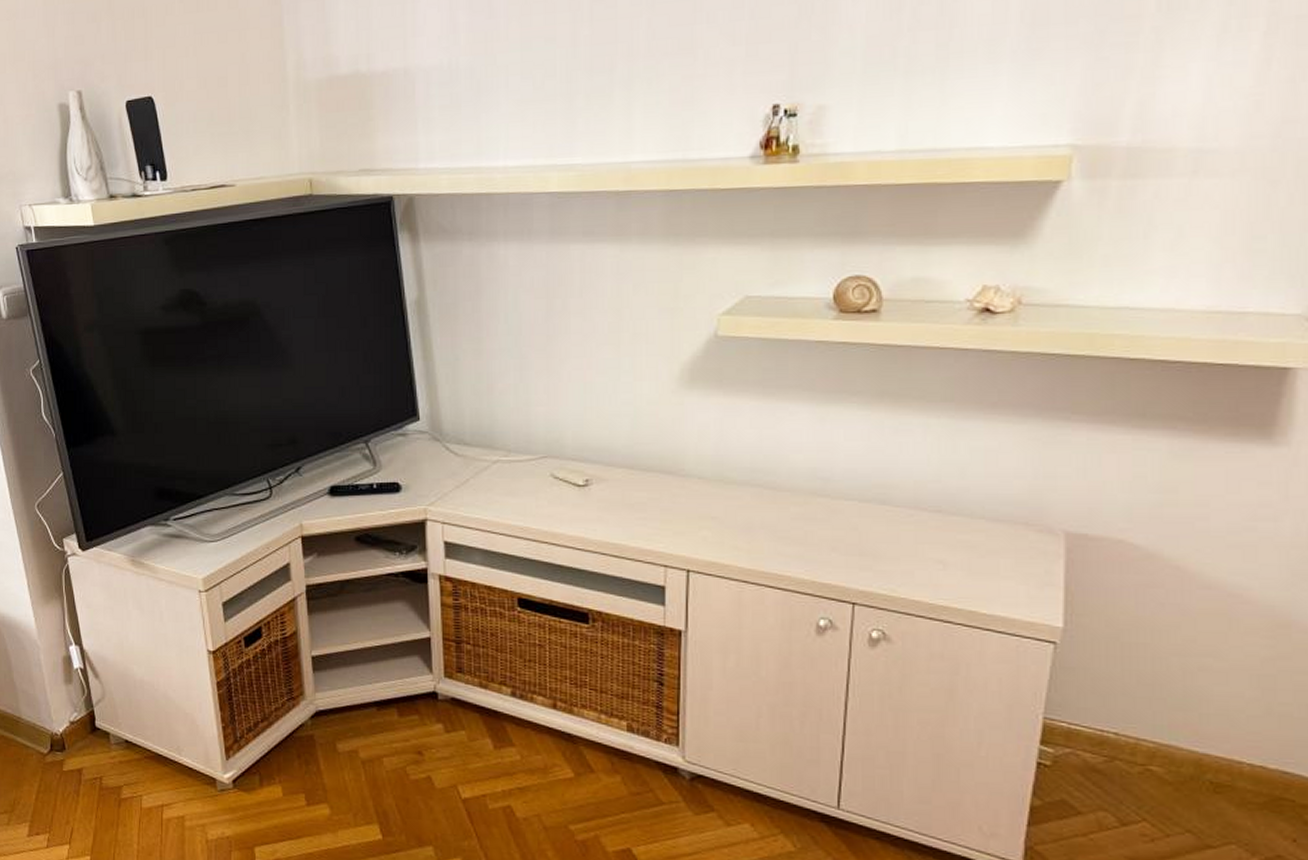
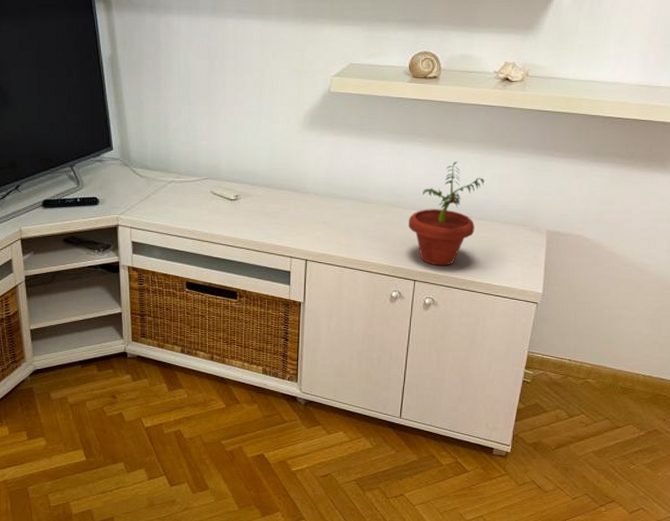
potted plant: none [839,430,959,583] -> present [408,161,485,266]

